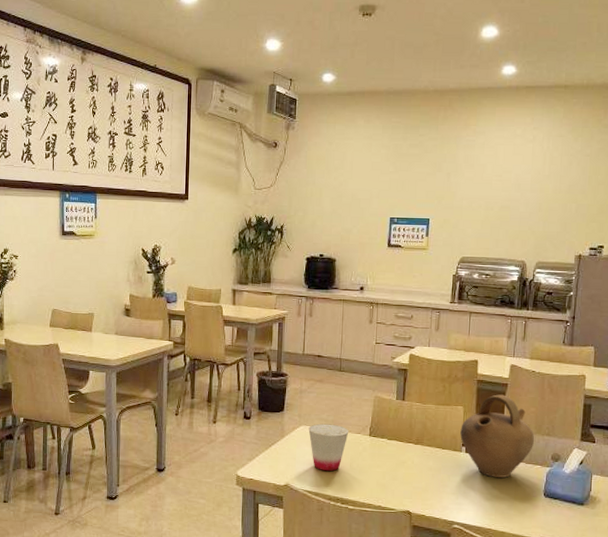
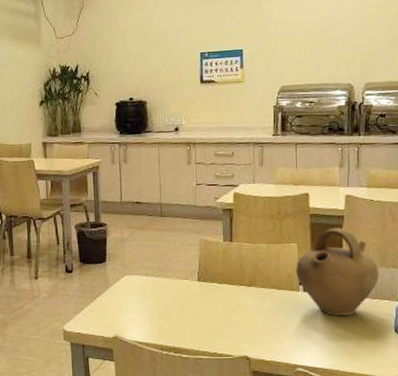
cup: present [308,423,349,472] -> none [133,271,176,321]

